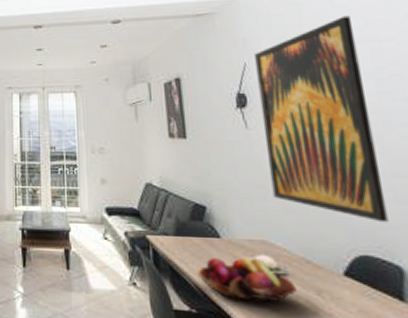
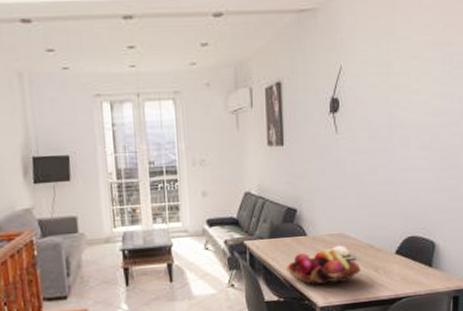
wall art: present [254,15,389,223] -> none [350,18,434,209]

